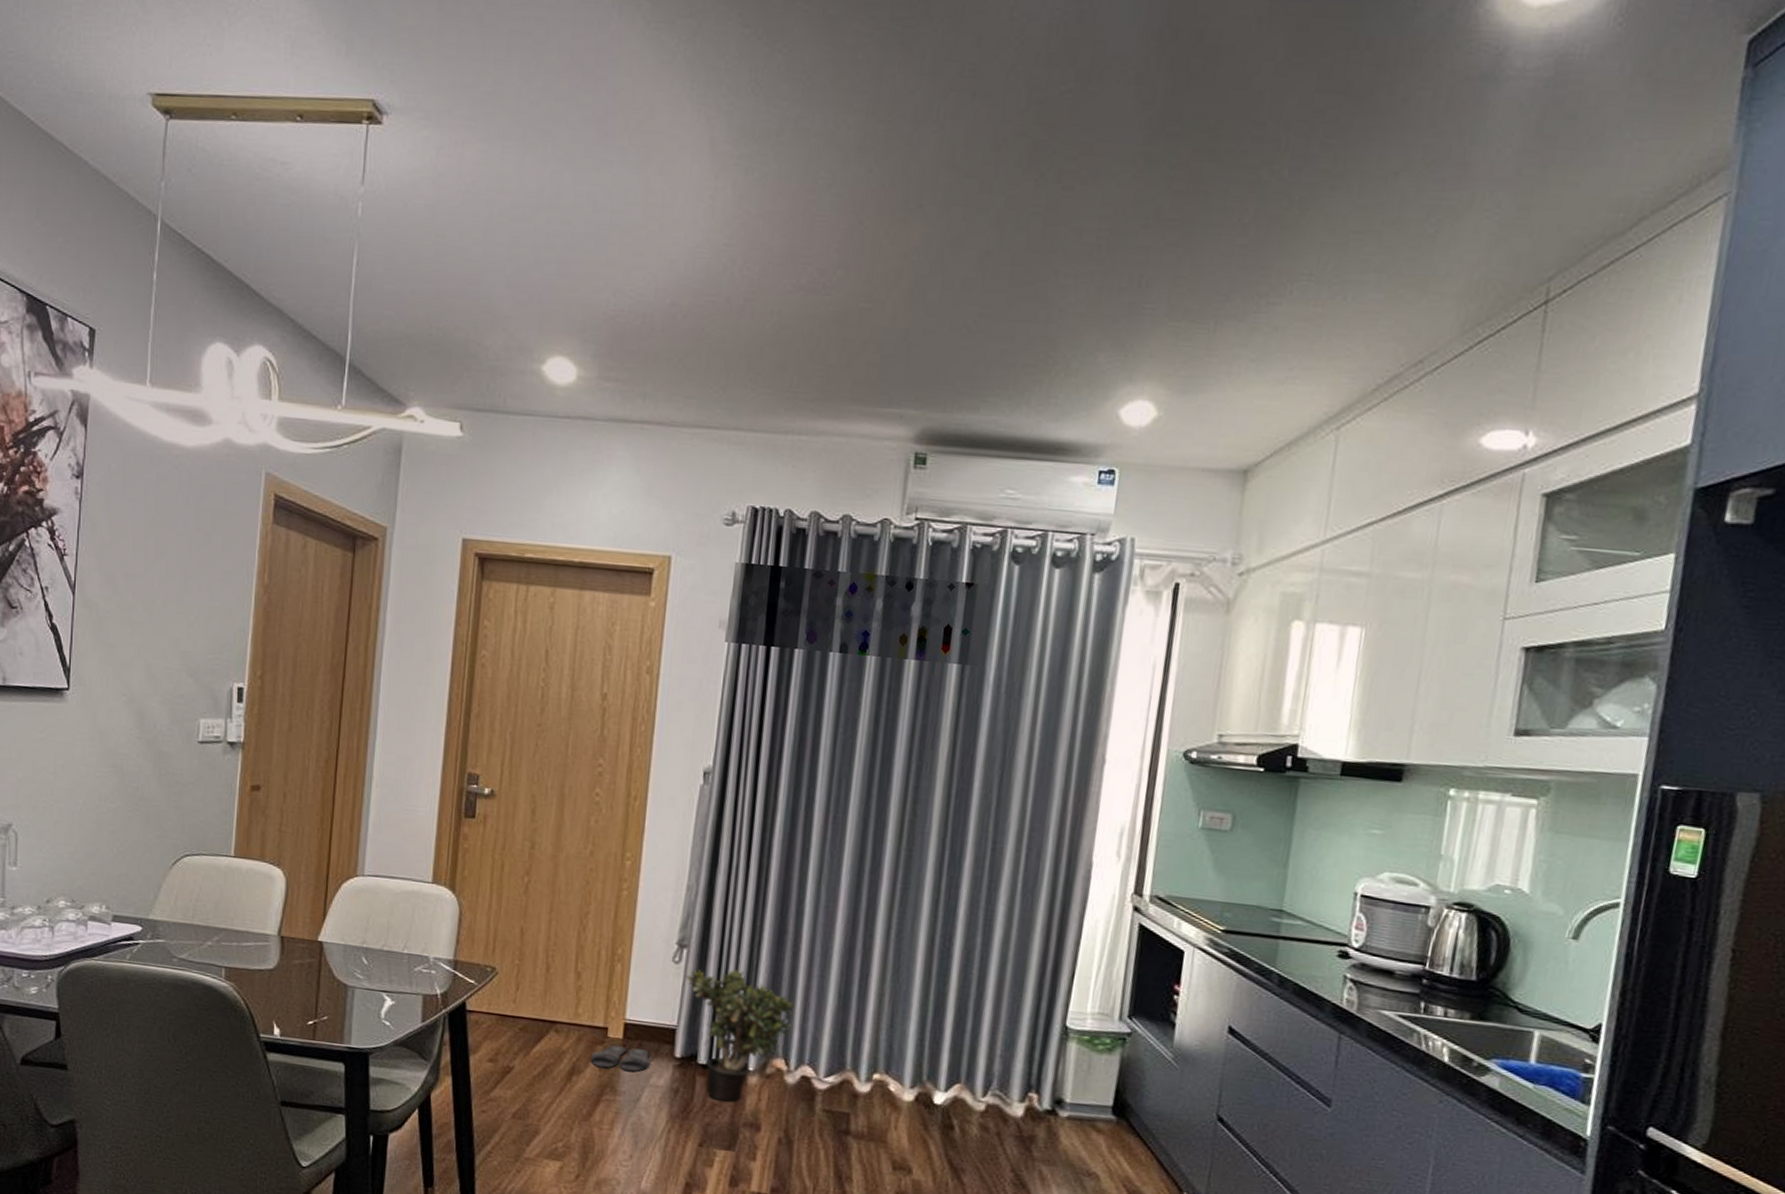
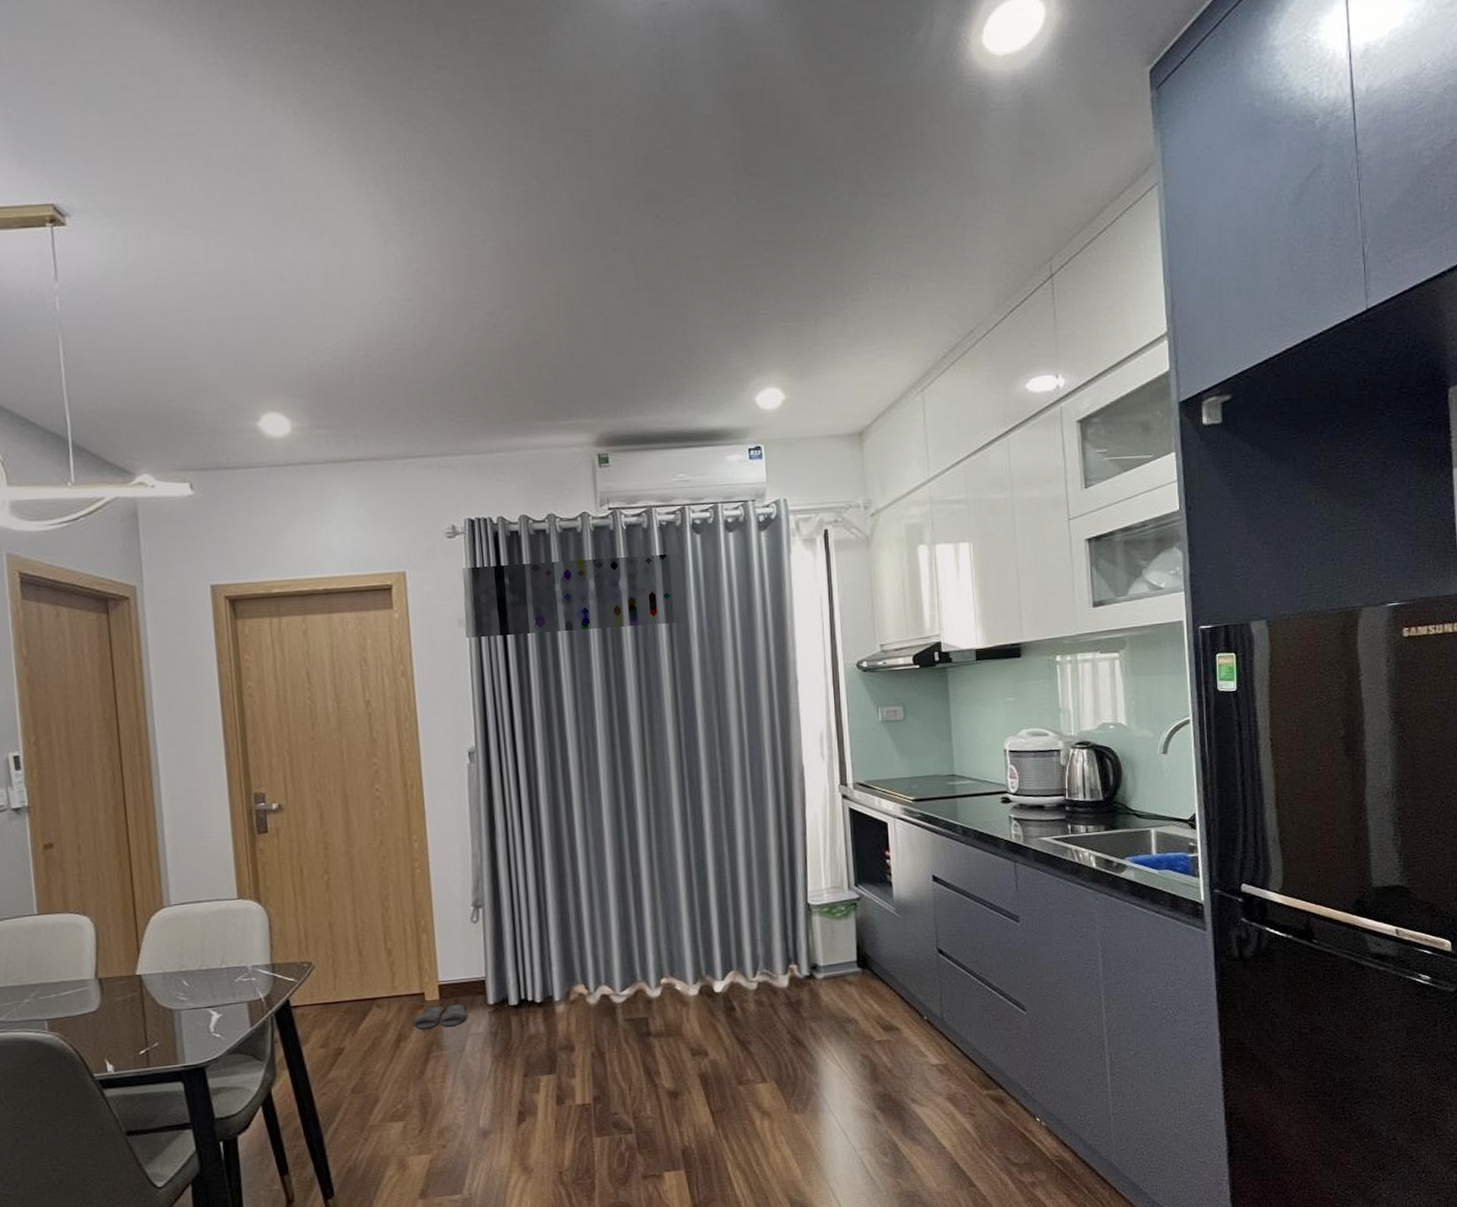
potted plant: present [685,969,795,1102] -> none [485,916,586,1034]

